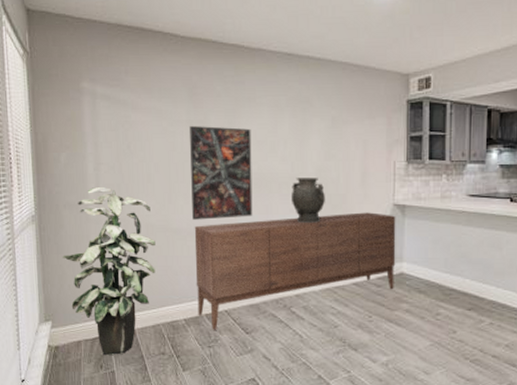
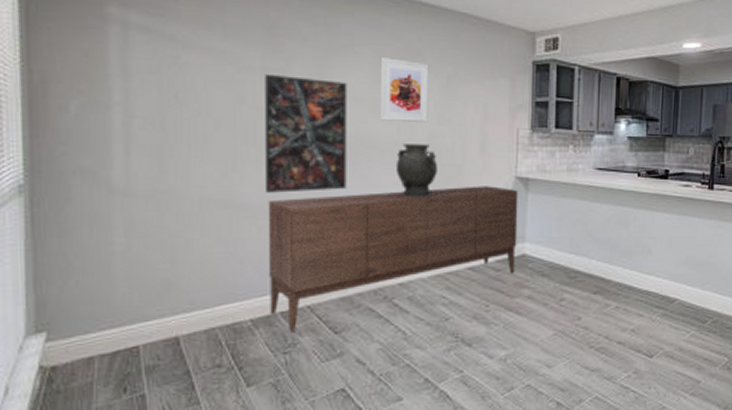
indoor plant: present [63,187,156,356] -> none [68,148,212,375]
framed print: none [277,106,317,160] -> present [381,57,429,124]

